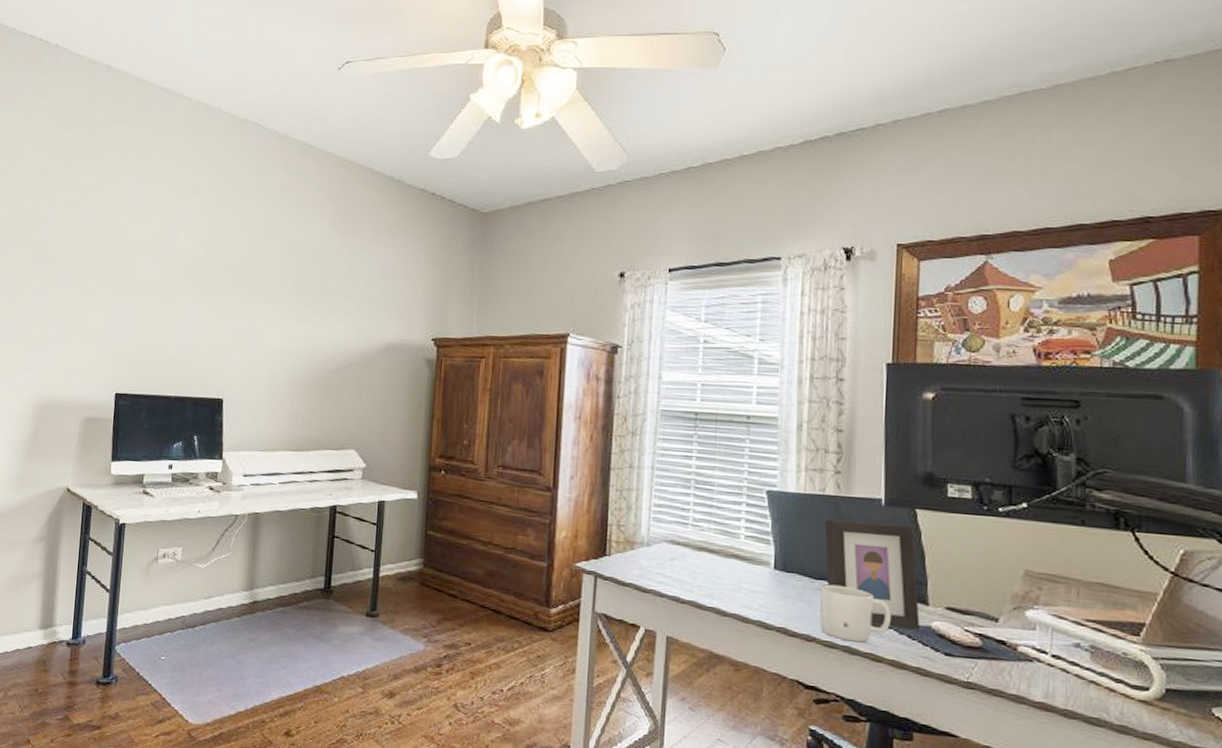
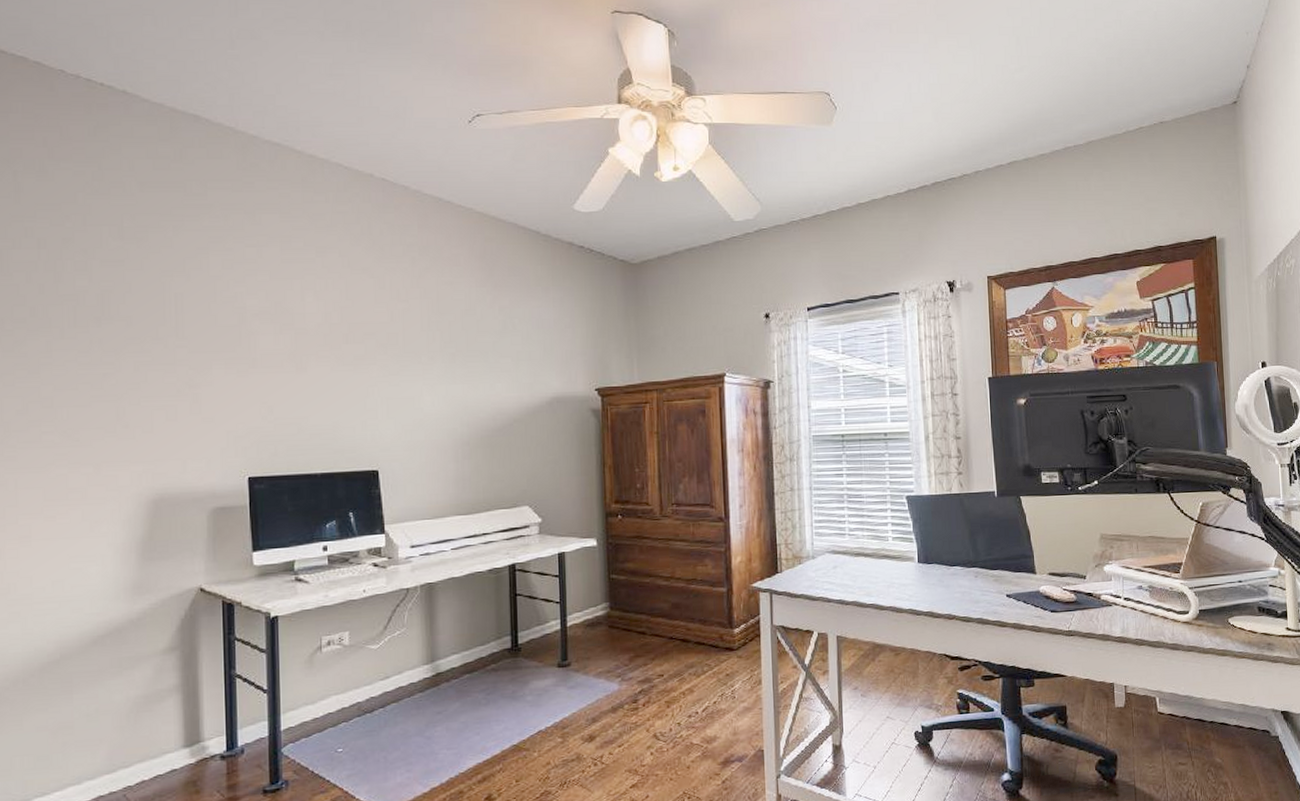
mug: present [820,584,892,643] -> none [955,568,1011,614]
picture frame: present [824,519,920,629] -> none [953,511,1031,597]

